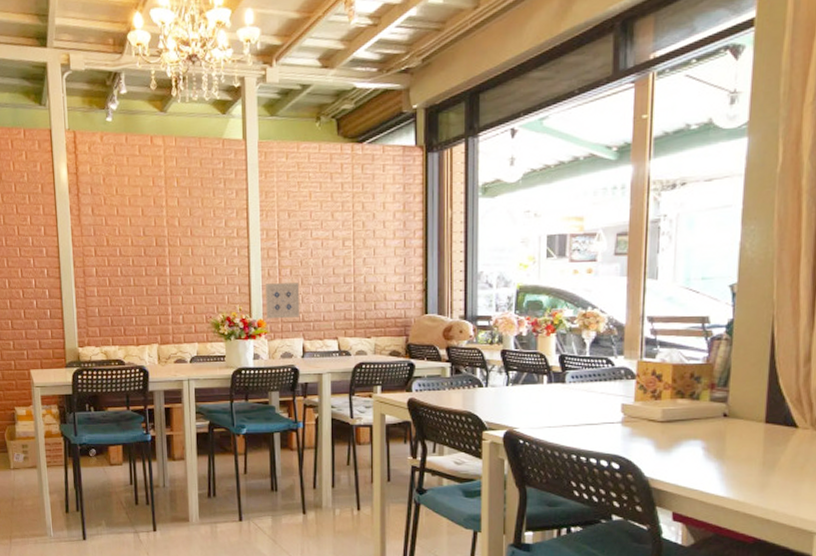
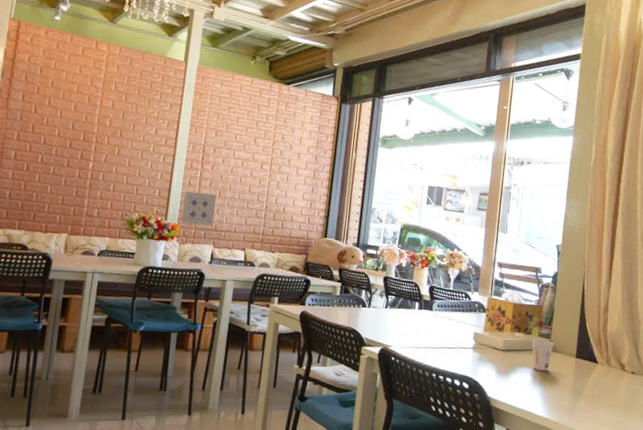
cup: none [701,404,733,442] -> present [531,339,554,371]

